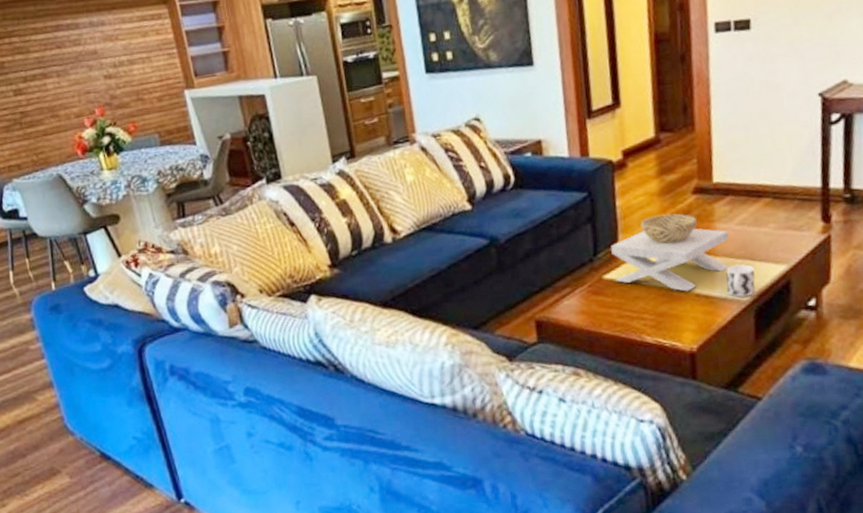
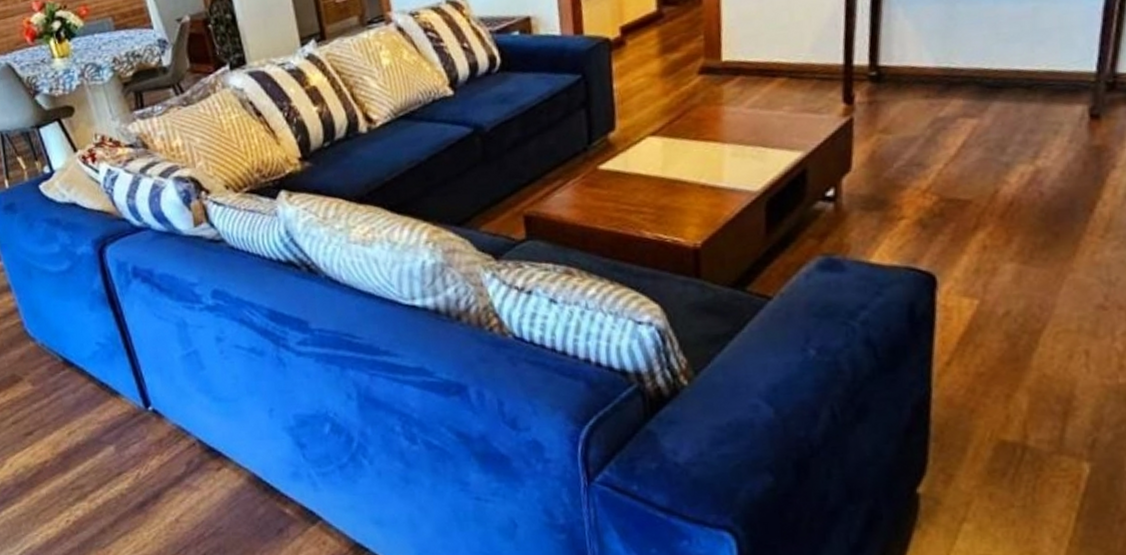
decorative bowl: present [611,213,729,292] -> none [607,96,738,183]
cup: present [726,264,756,297] -> none [734,151,767,188]

